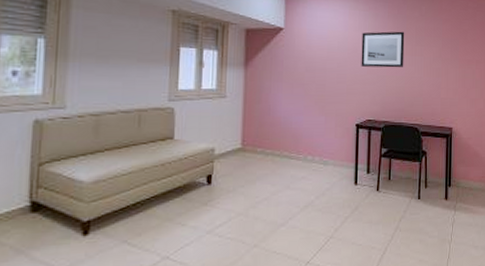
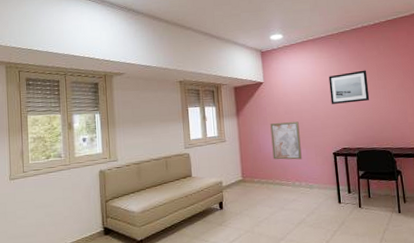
wall art: none [284,81,321,129] -> present [270,121,302,160]

